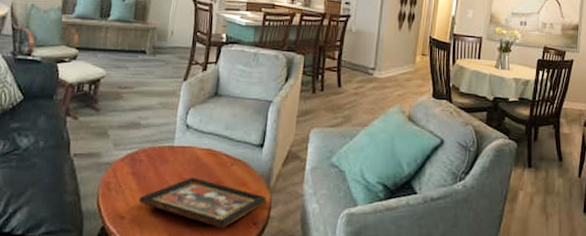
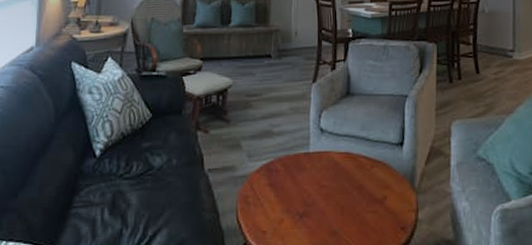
decorative tray: present [138,177,266,228] -> none [279,183,412,236]

